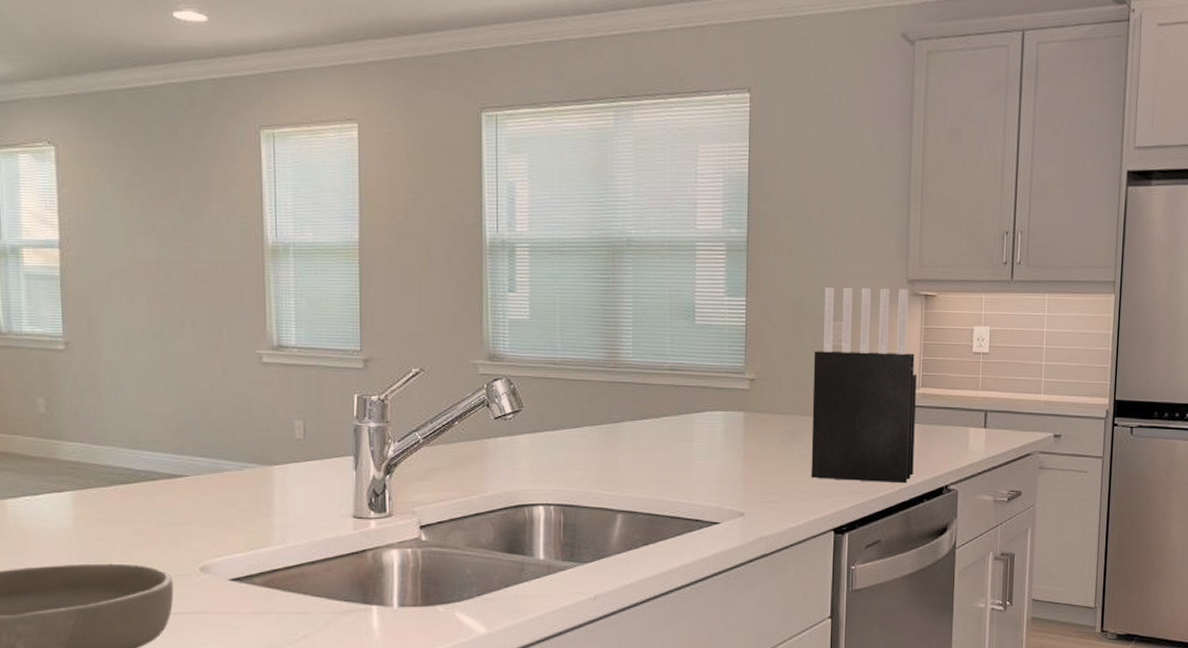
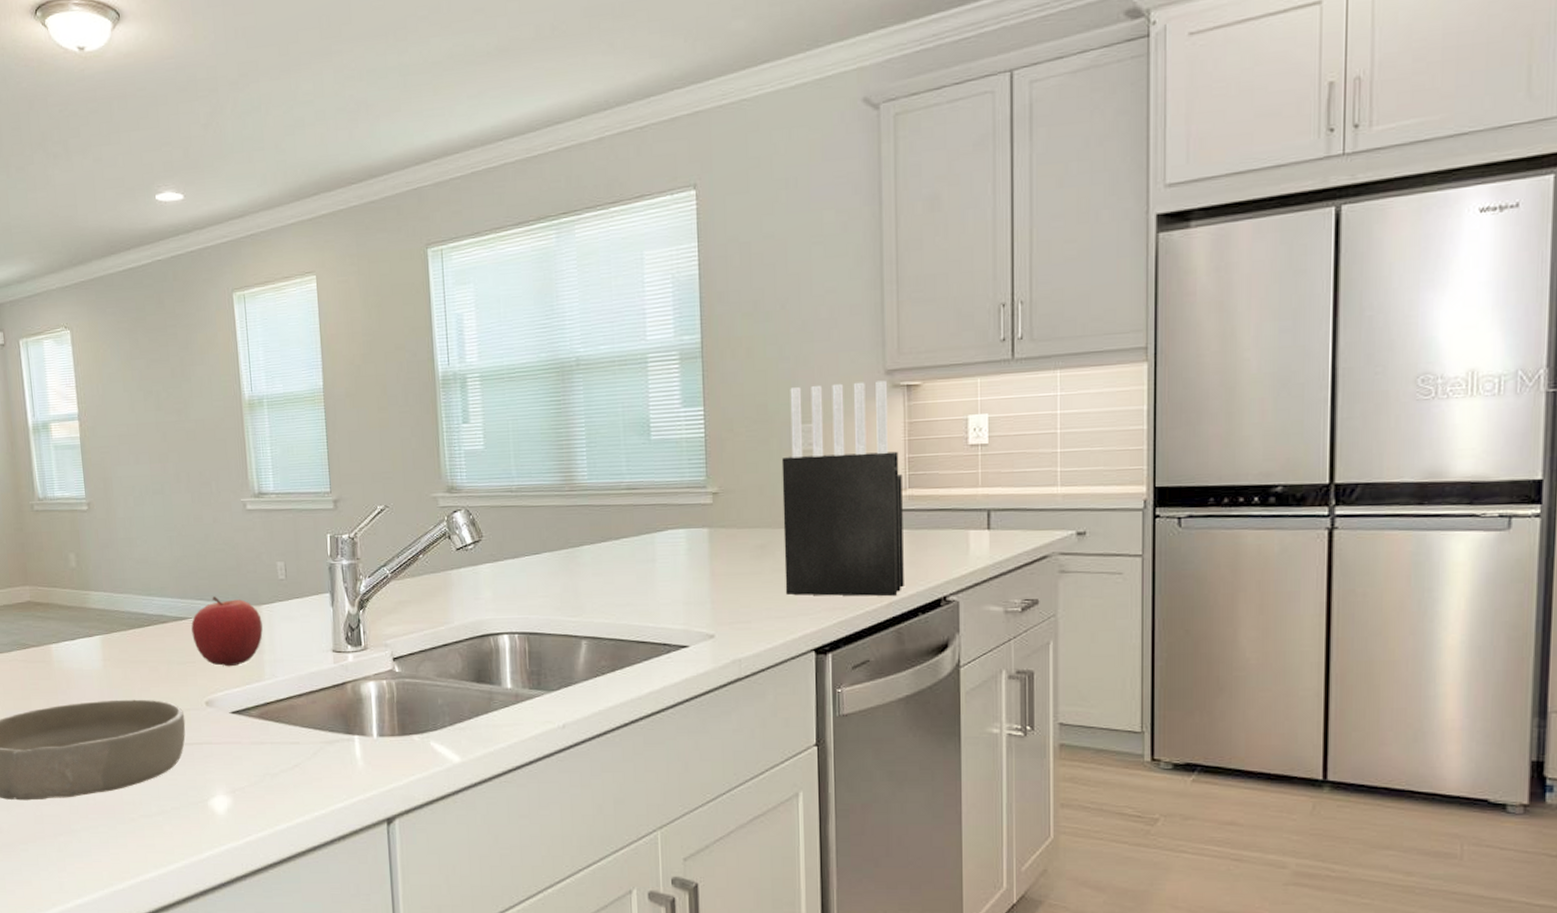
fruit: none [188,454,274,530] -> present [191,596,263,667]

